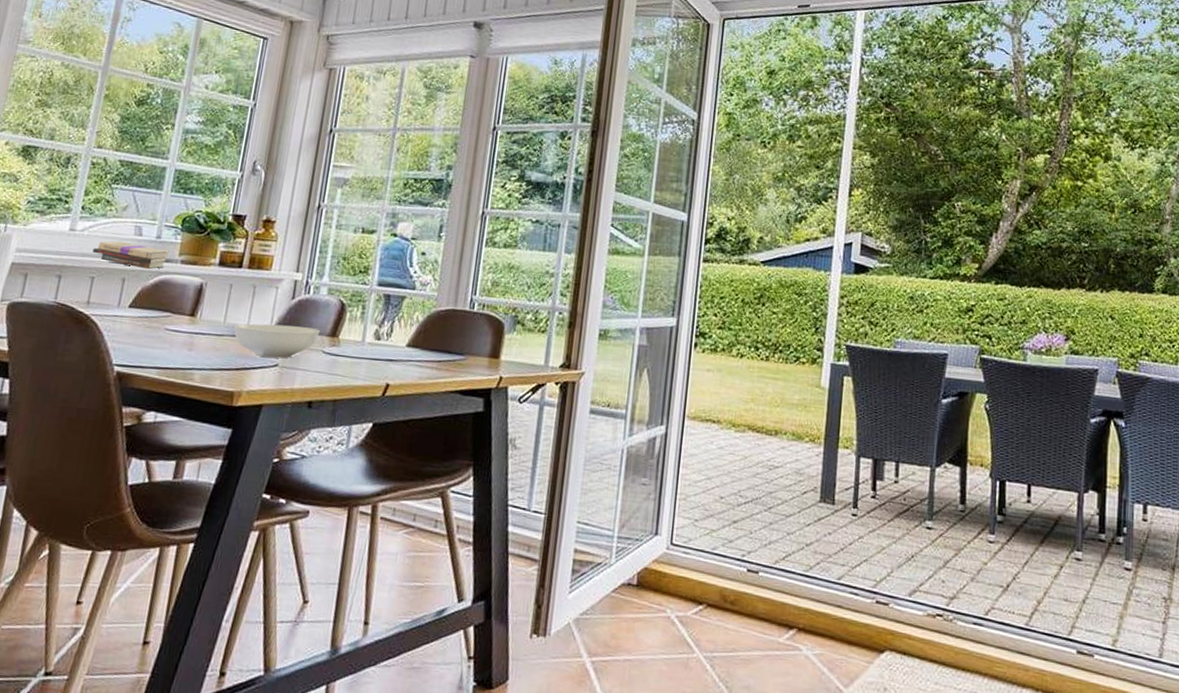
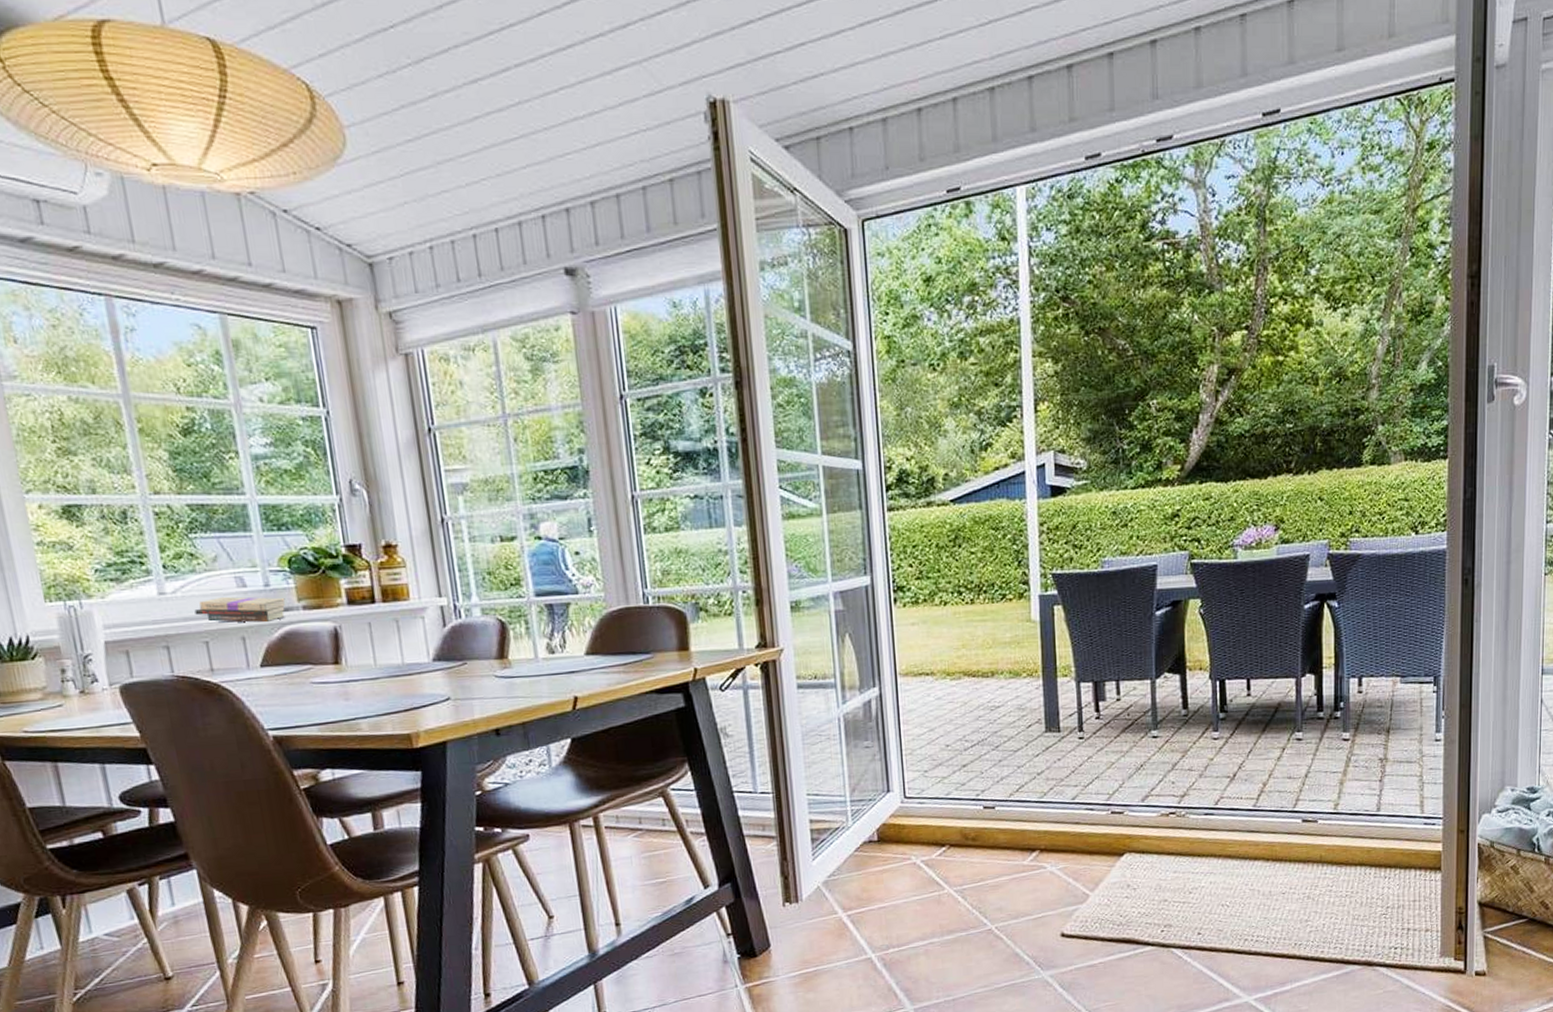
bowl: present [233,323,320,359] -> none [386,653,486,693]

